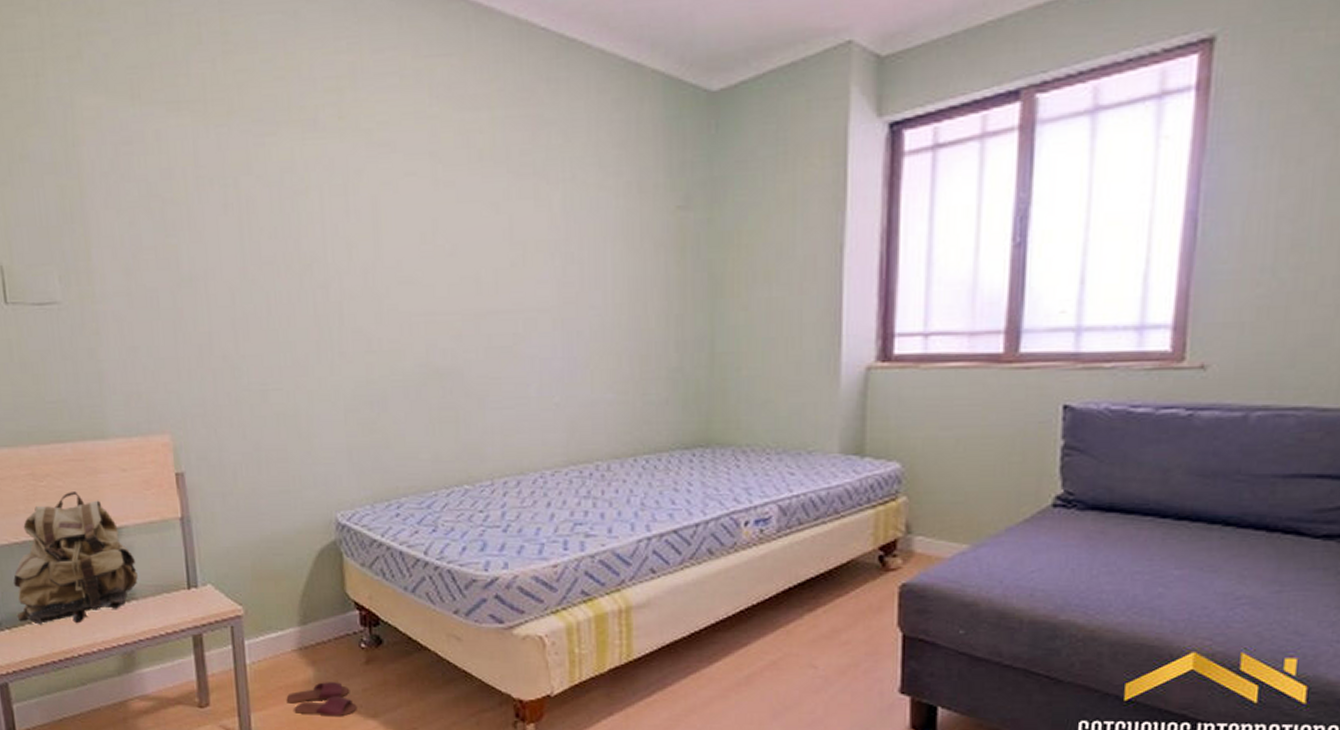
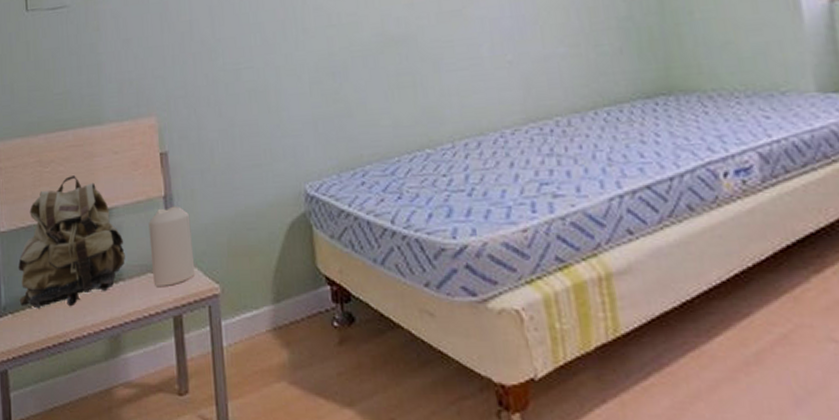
candle: none [163,528,216,606] -> present [148,205,195,286]
slippers: present [286,682,357,717] -> none [262,366,333,406]

